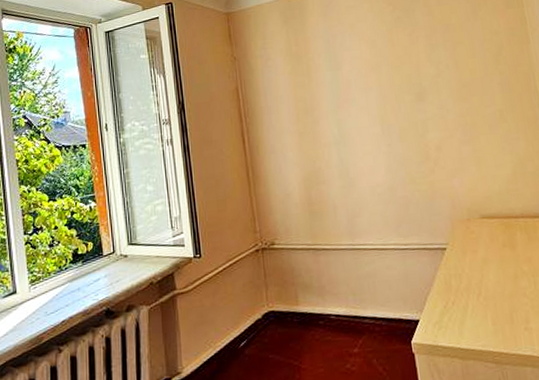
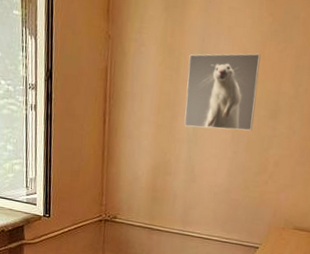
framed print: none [317,42,401,129] -> present [184,53,261,131]

